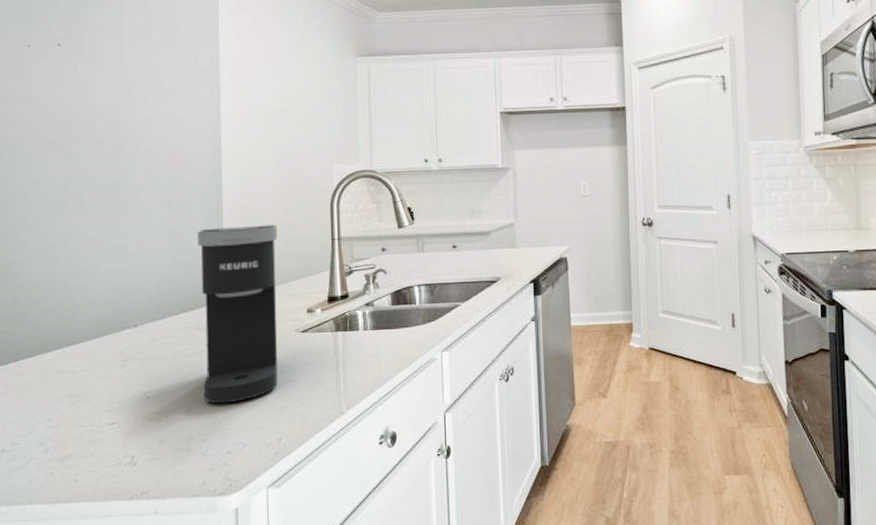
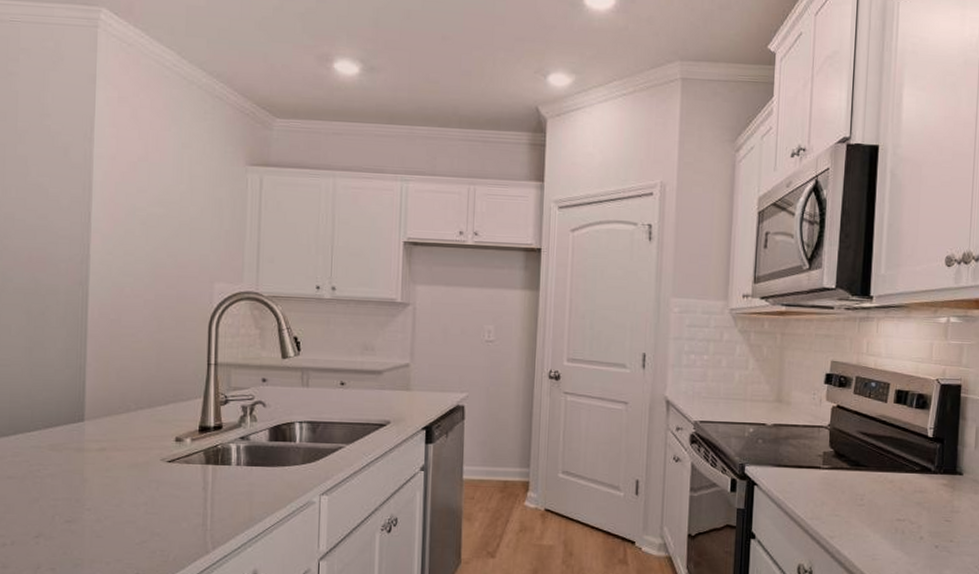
coffee maker: present [197,224,278,404] -> none [55,340,148,532]

